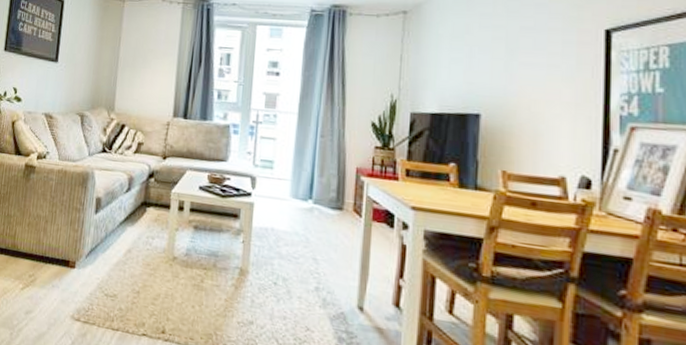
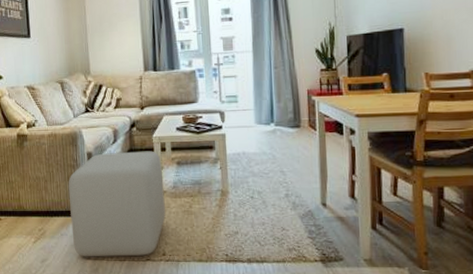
pouf: none [64,201,177,329] -> present [68,151,166,257]

